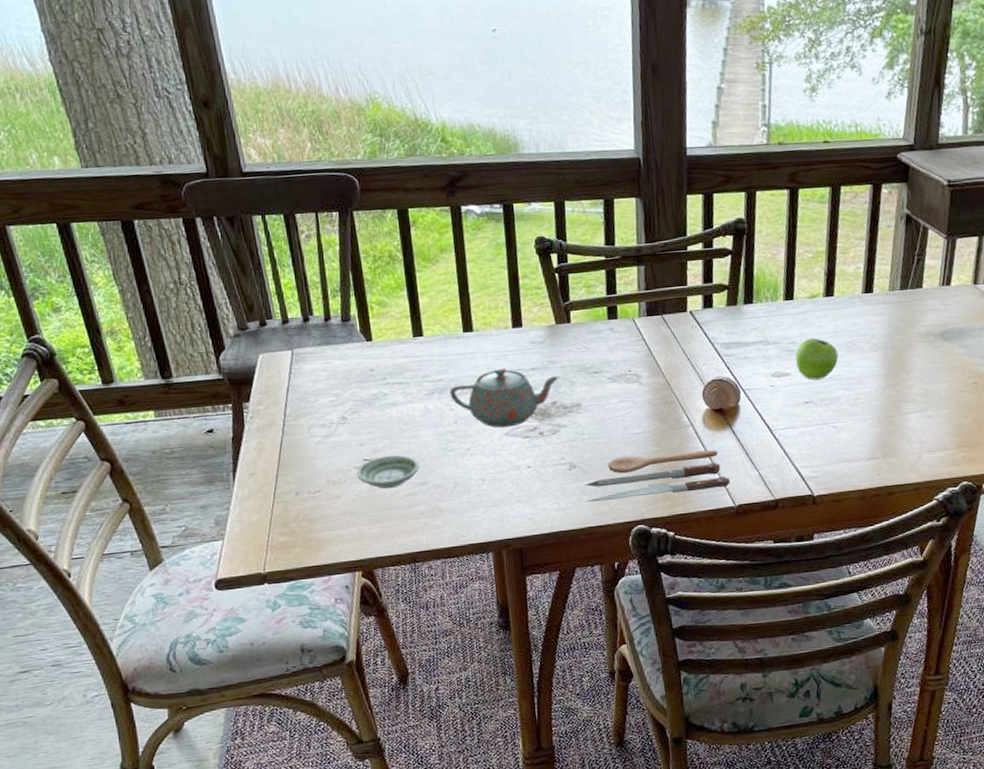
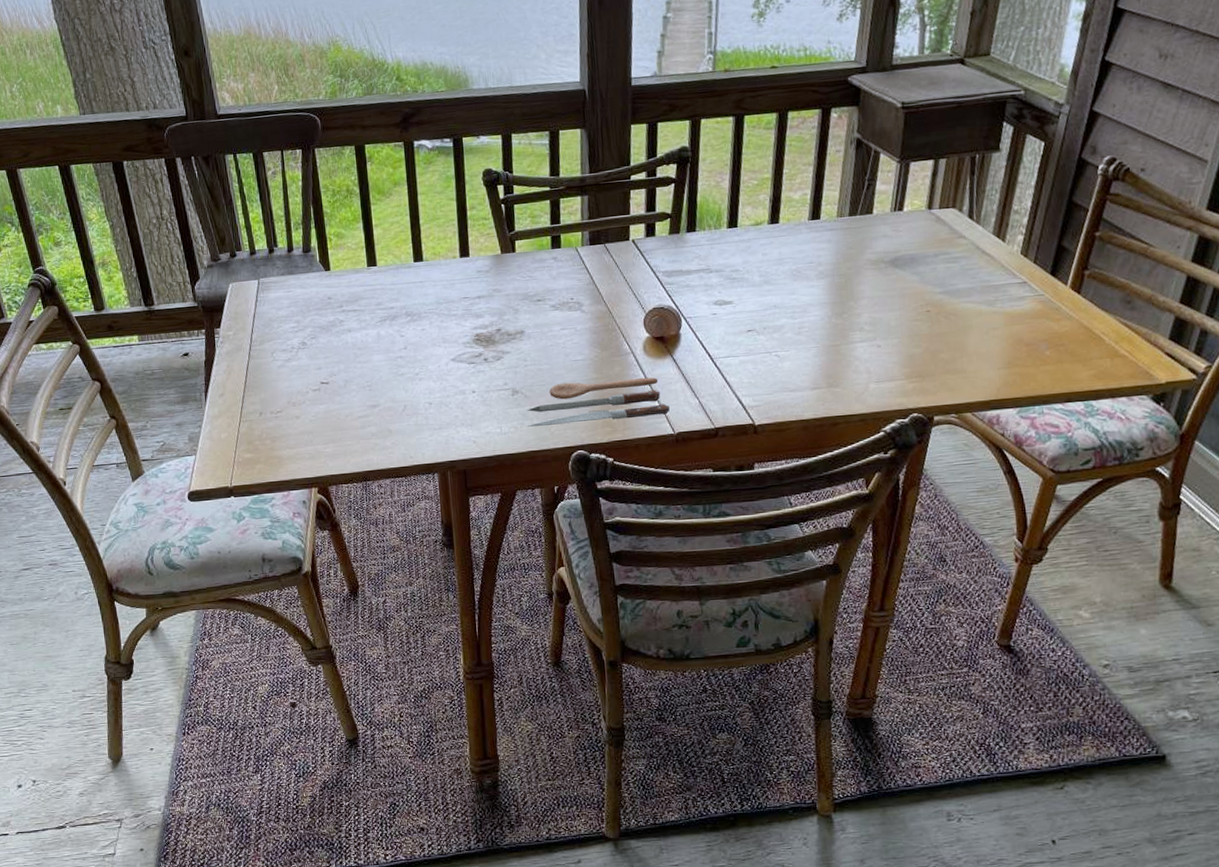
saucer: present [356,455,419,489] -> none [314,378,371,411]
teapot: present [449,367,560,428] -> none [400,295,505,354]
fruit: present [795,337,839,380] -> none [738,265,783,309]

